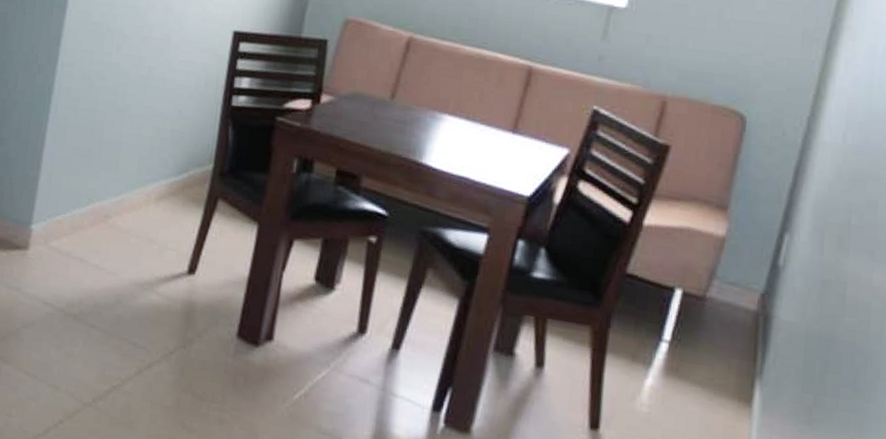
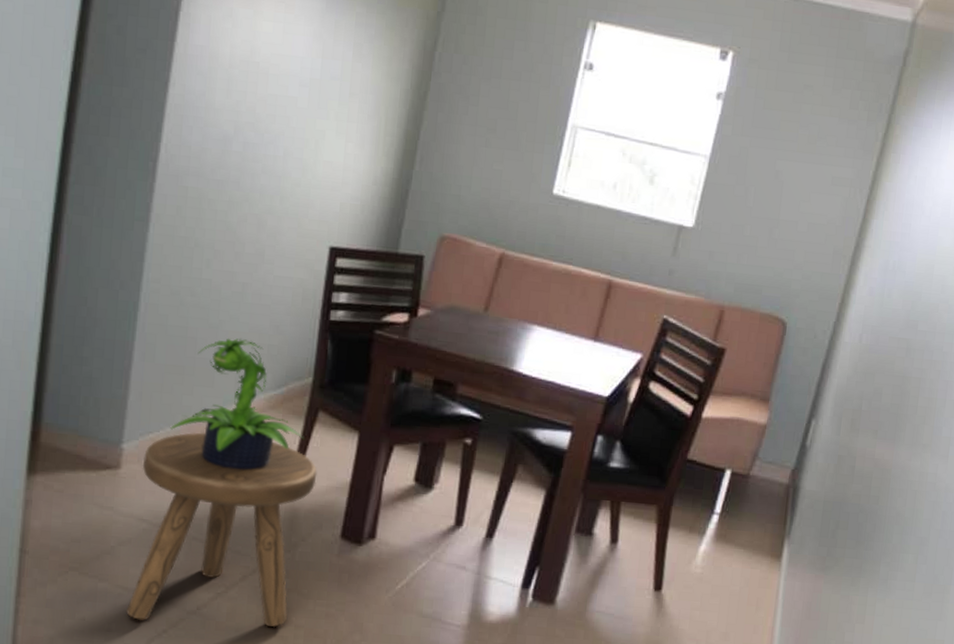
stool: none [26,216,215,430] -> present [126,432,317,628]
potted plant: none [76,122,203,258] -> present [170,338,304,471]

